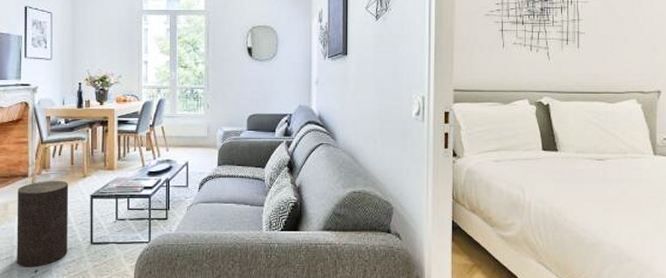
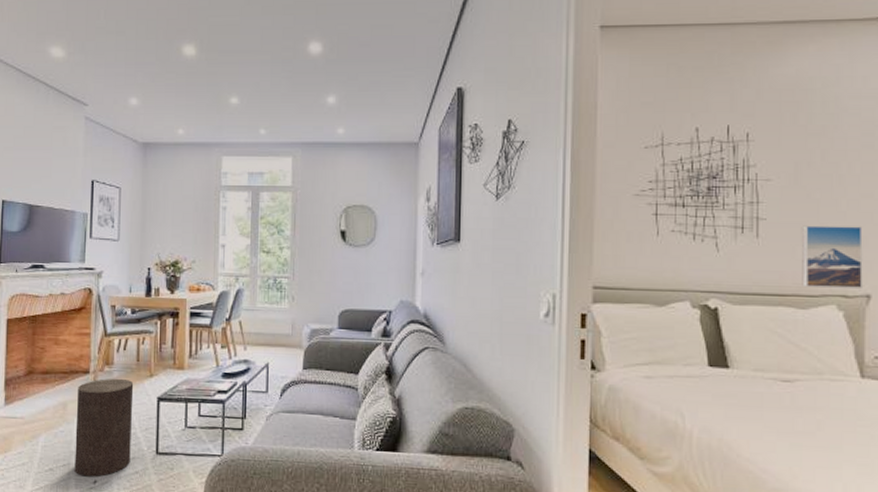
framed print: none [611,37,655,86] -> present [802,225,863,288]

